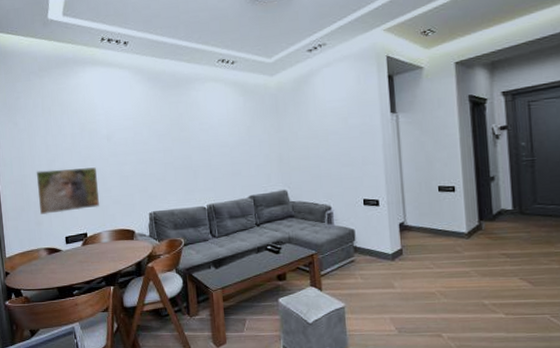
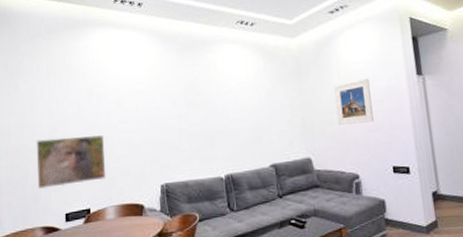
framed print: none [310,116,347,160] -> present [333,78,374,125]

